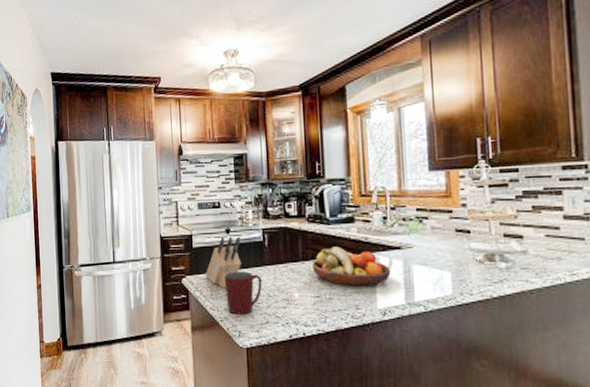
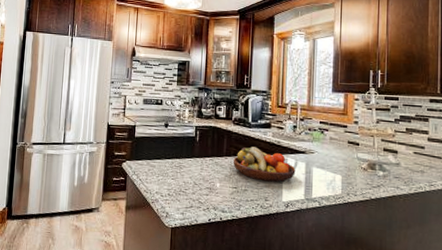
knife block: present [206,236,242,288] -> none [144,129,177,174]
mug: present [223,271,263,315] -> none [158,160,191,199]

